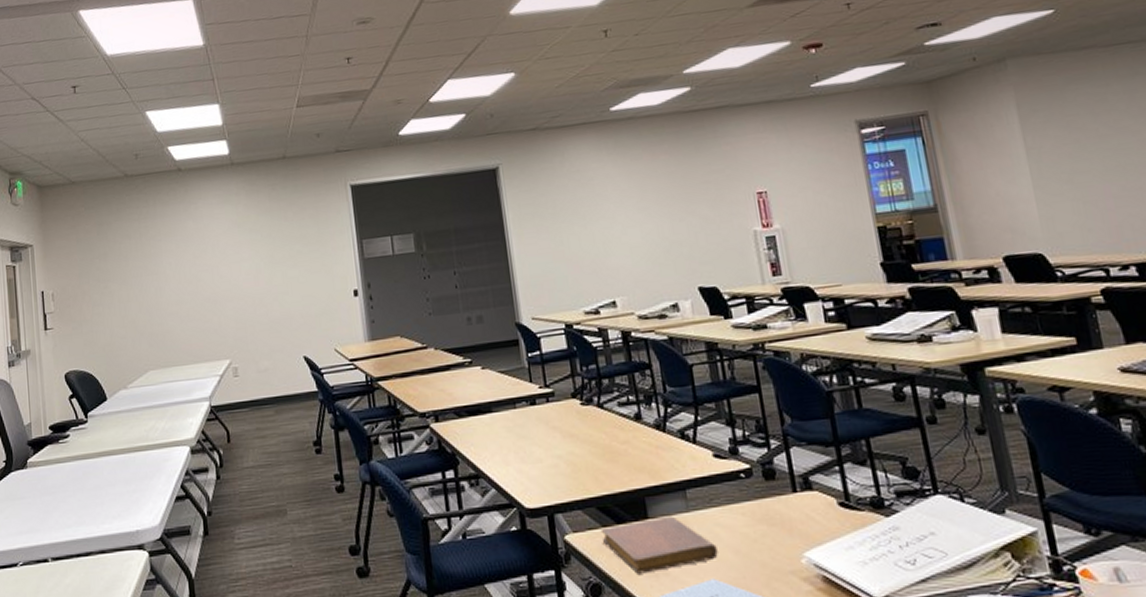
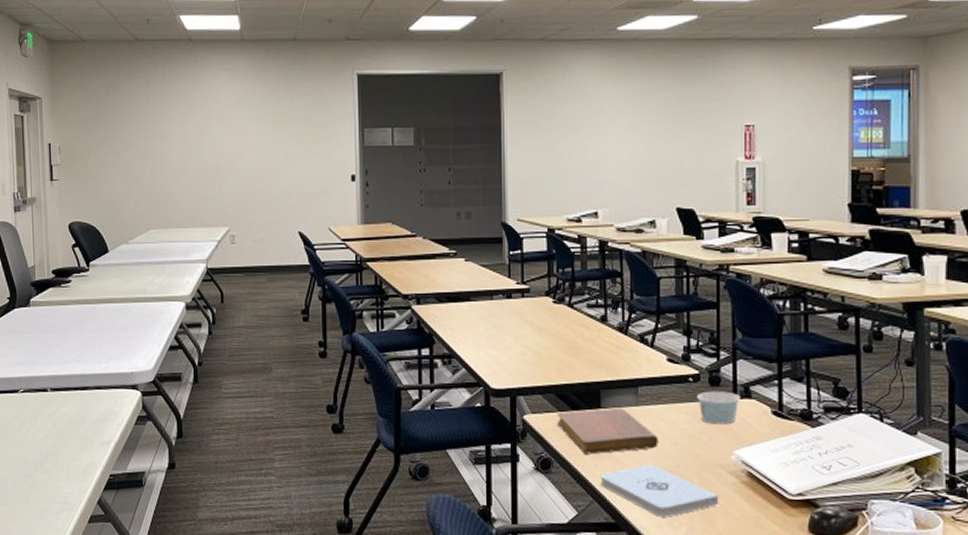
paper cup: none [753,484,801,525] -> present [697,391,740,425]

